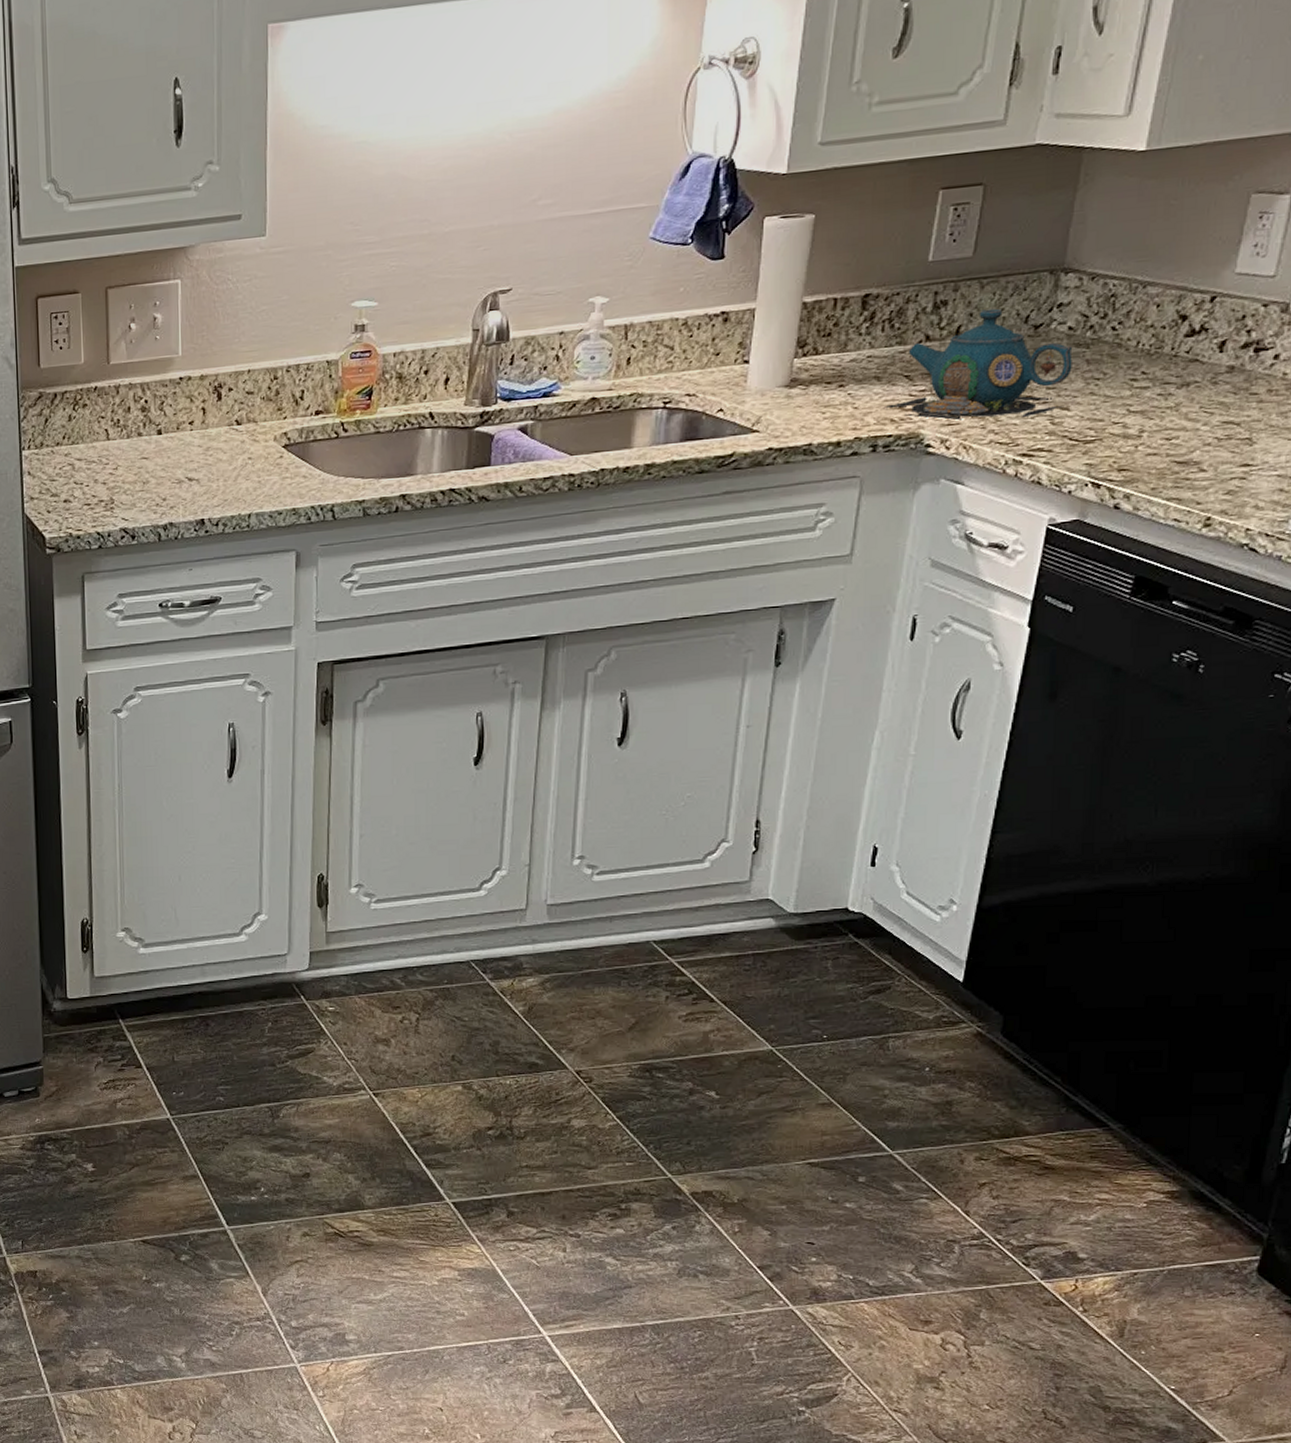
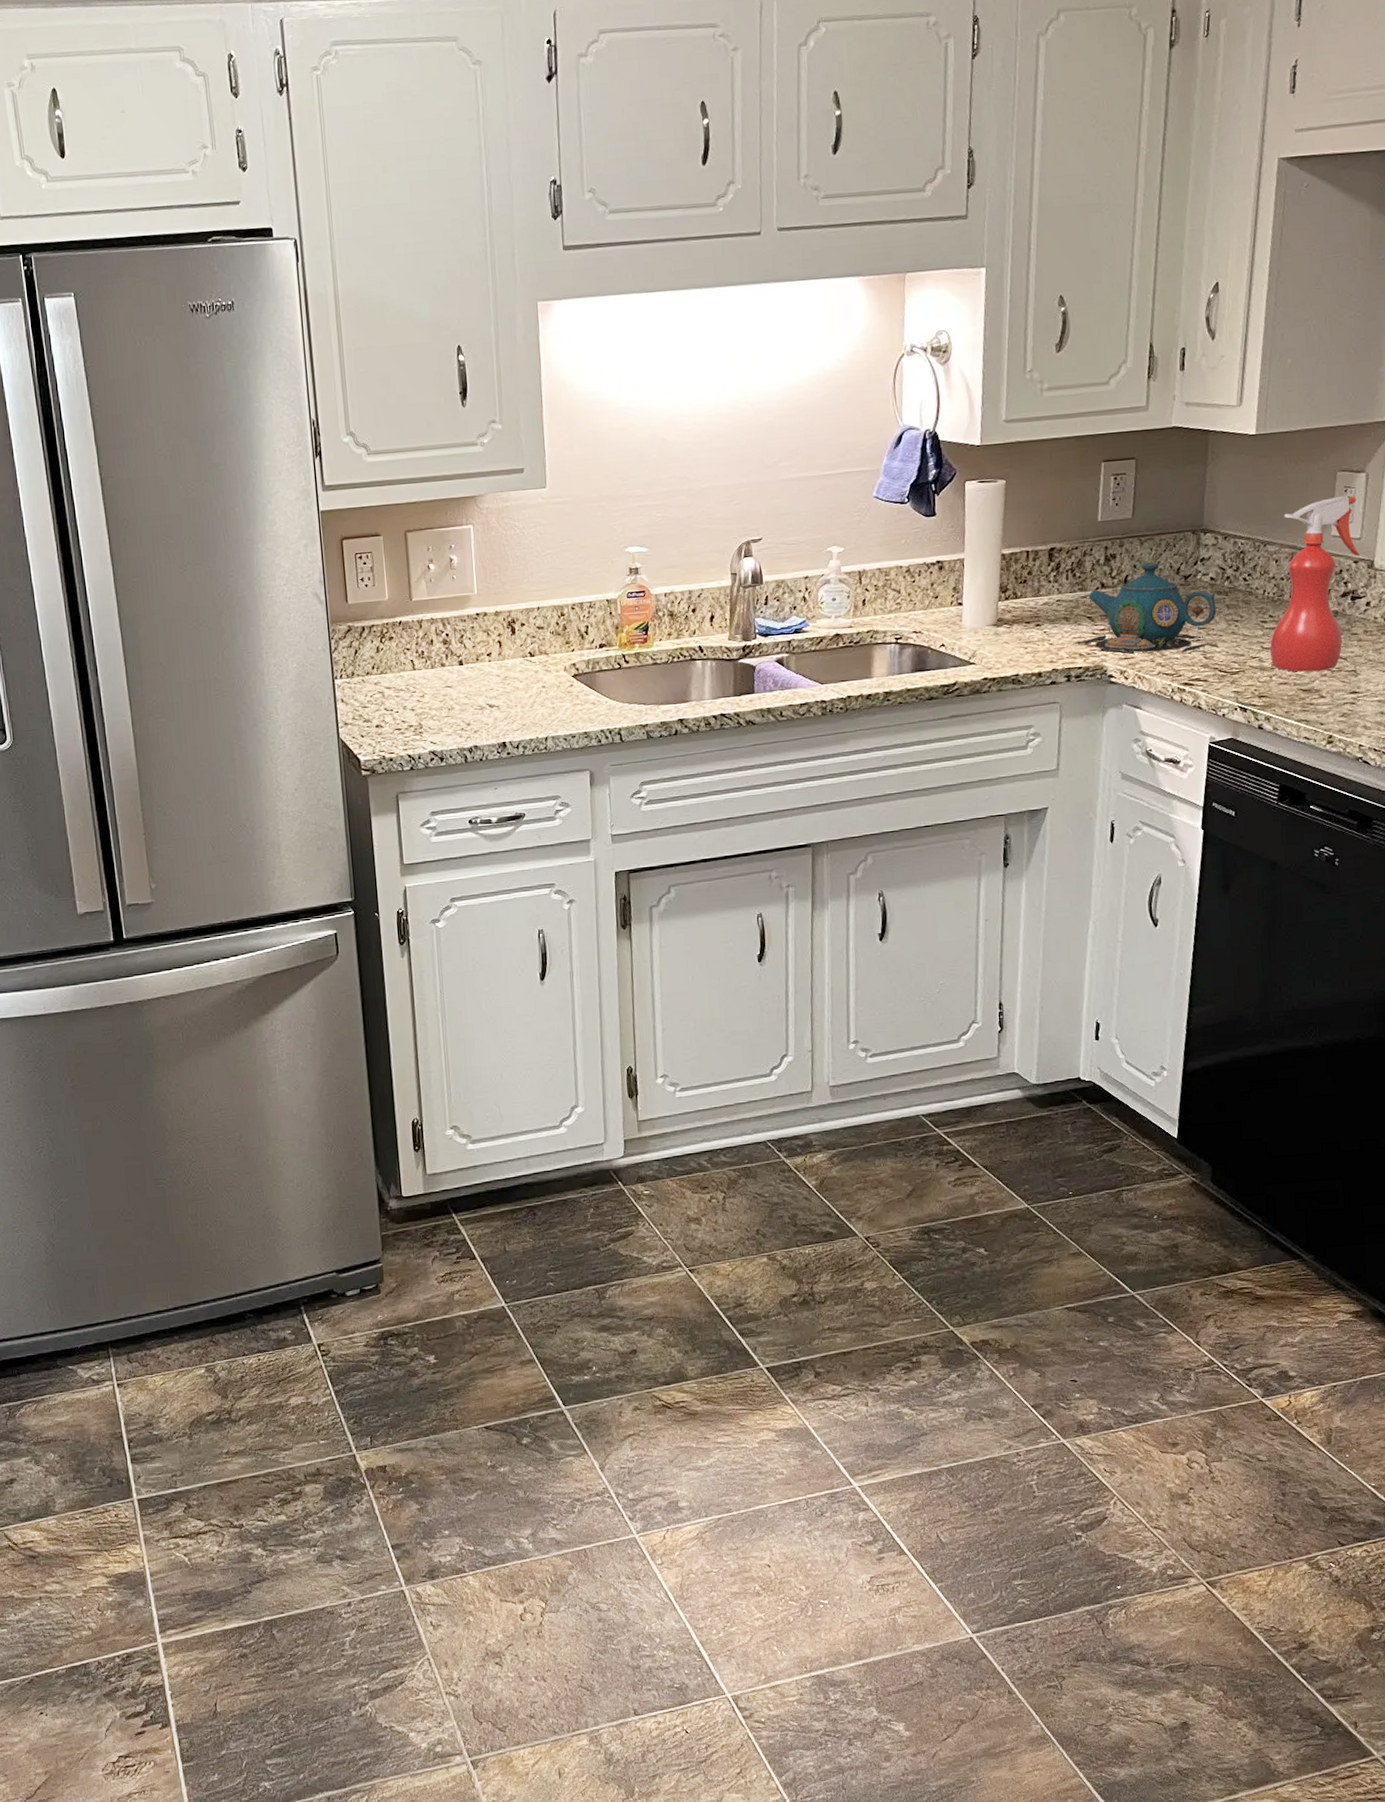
spray bottle: none [1139,223,1274,440] -> present [1270,495,1360,672]

